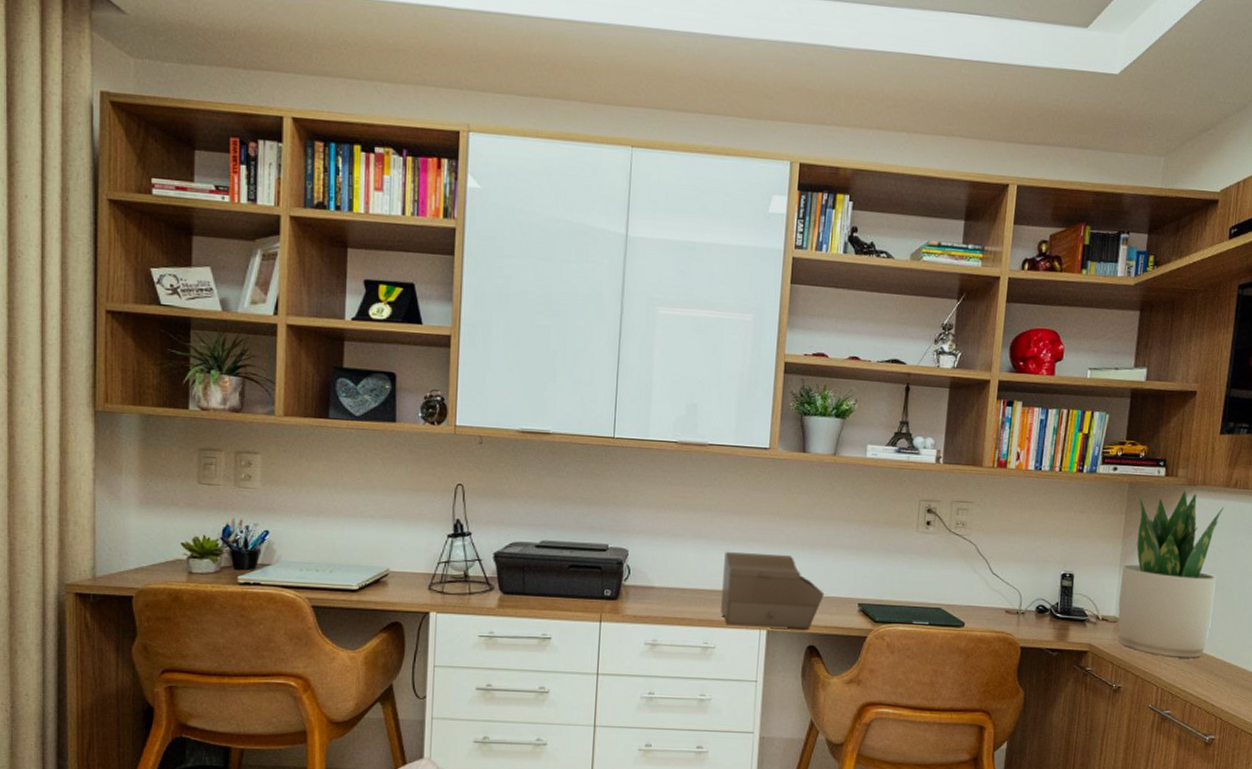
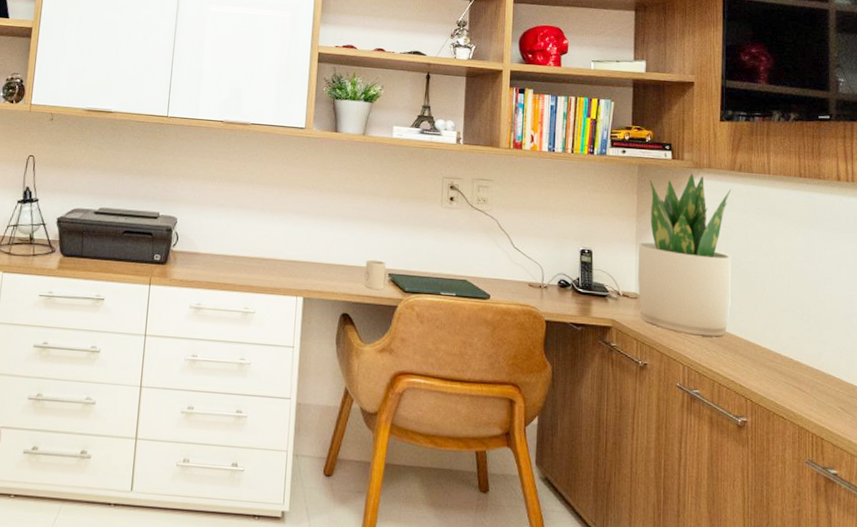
sewing box: present [721,552,825,630] -> none [260,222,357,298]
mug: none [832,589,856,621] -> present [364,259,386,291]

